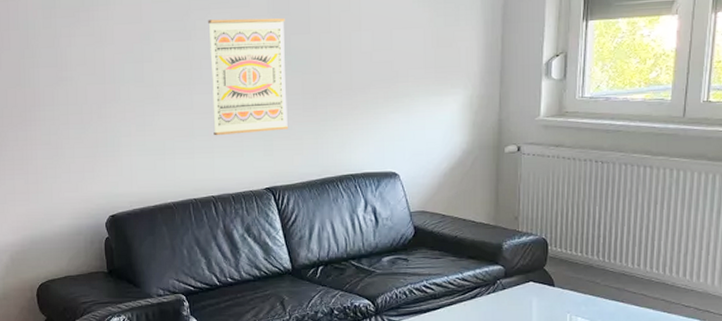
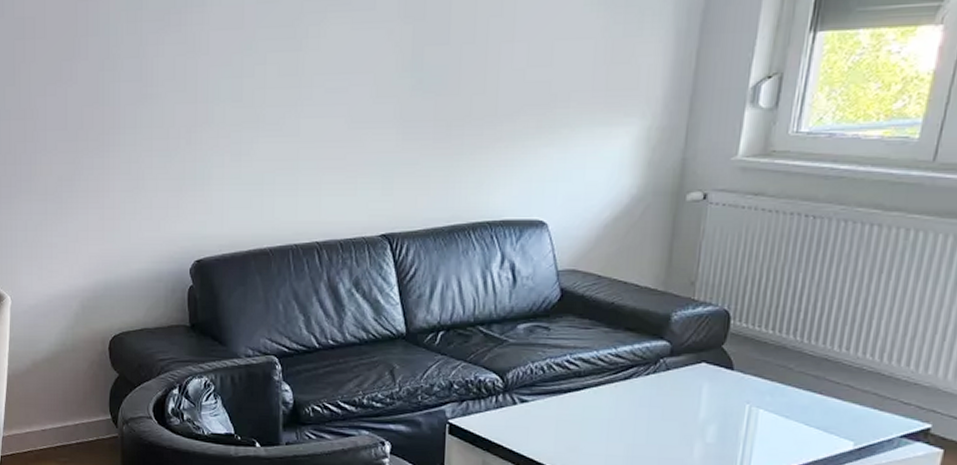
wall art: present [208,18,289,136] -> none [322,24,419,170]

